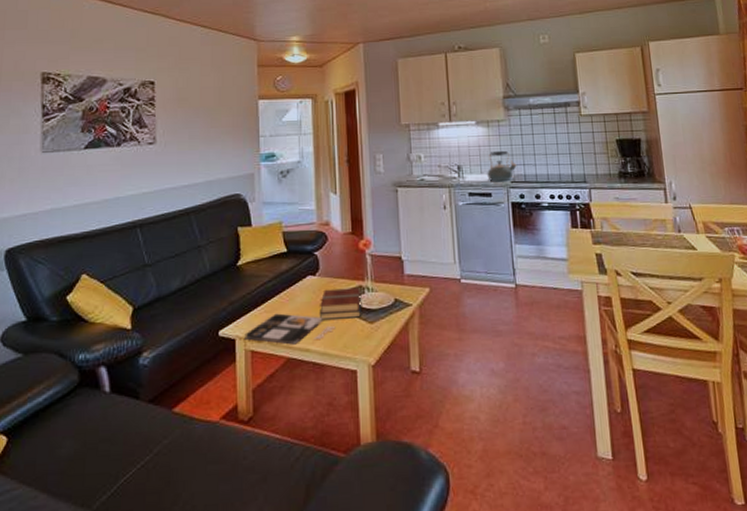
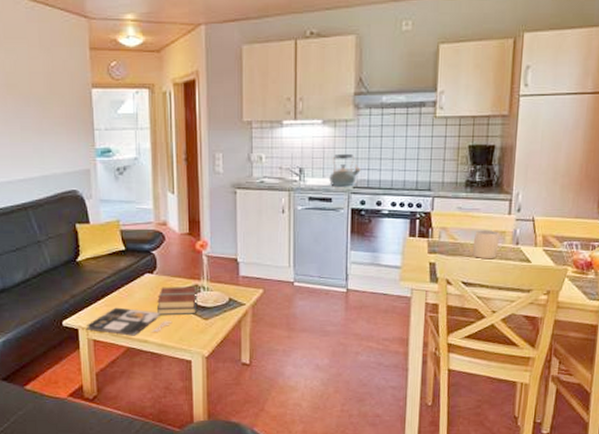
mug: none [635,219,662,249] -> present [472,230,500,260]

